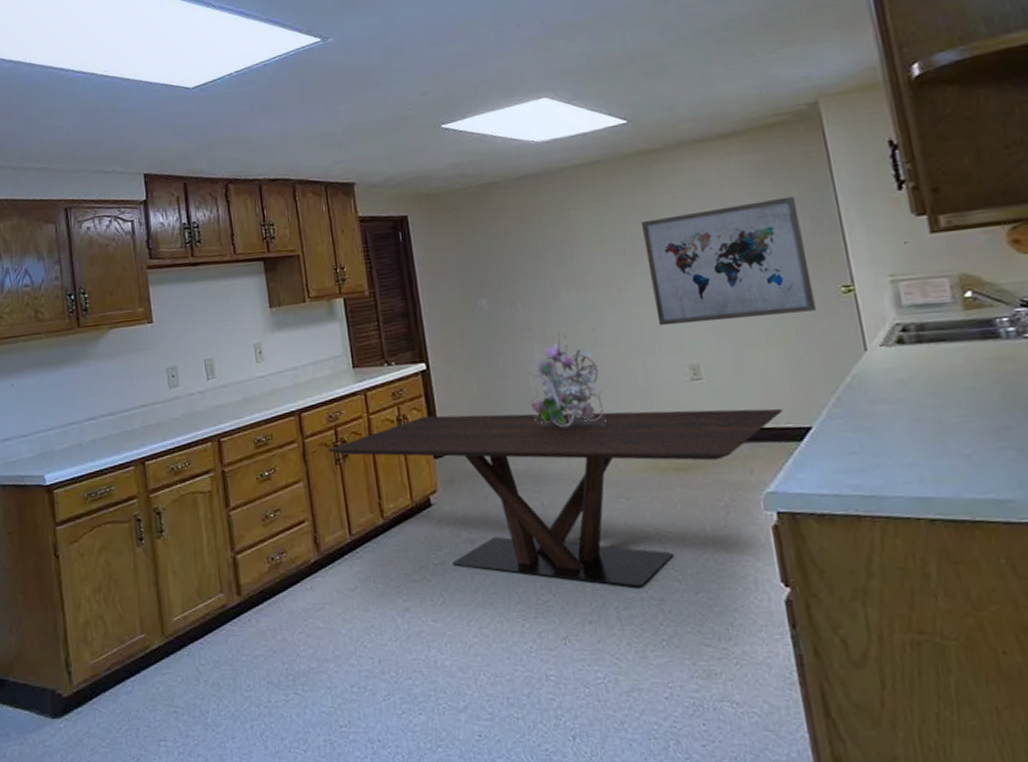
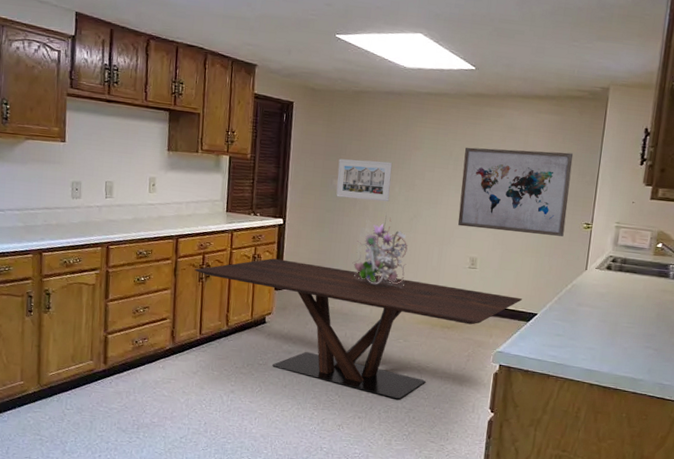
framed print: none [479,262,558,321] -> present [336,158,393,202]

